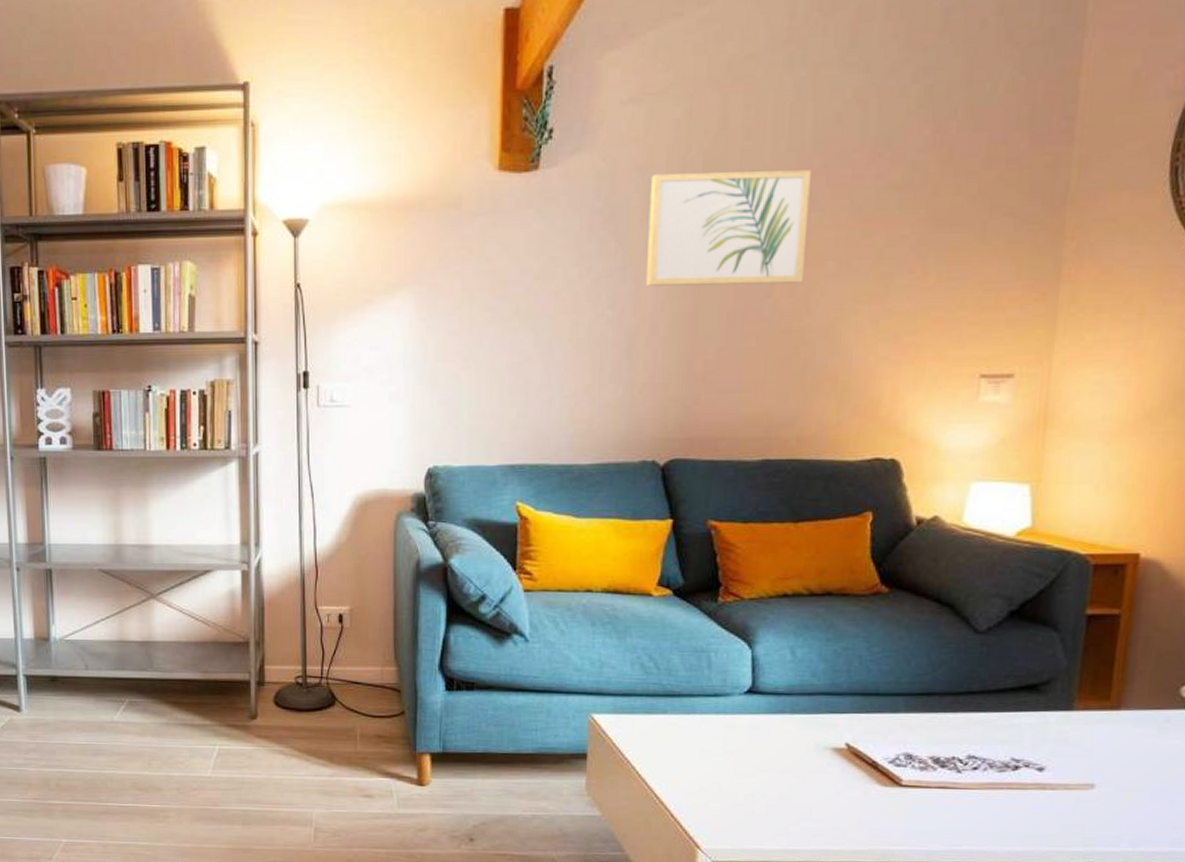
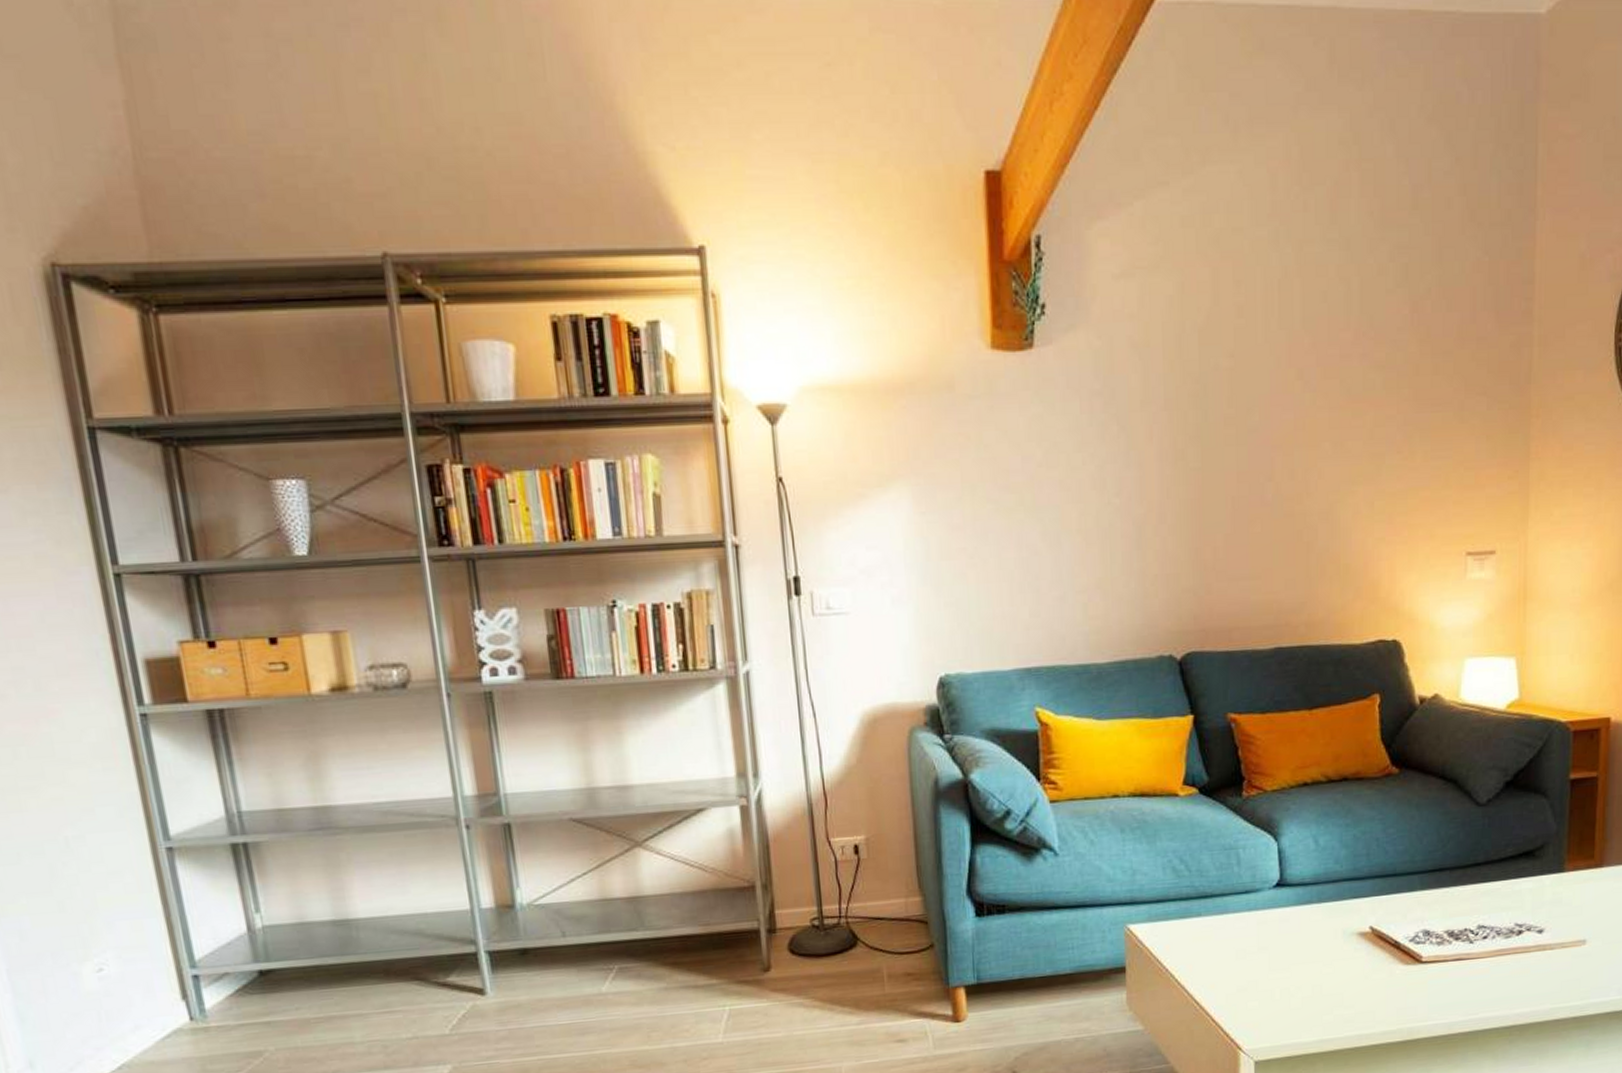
wall art: present [646,170,811,286] -> none [1147,349,1302,472]

